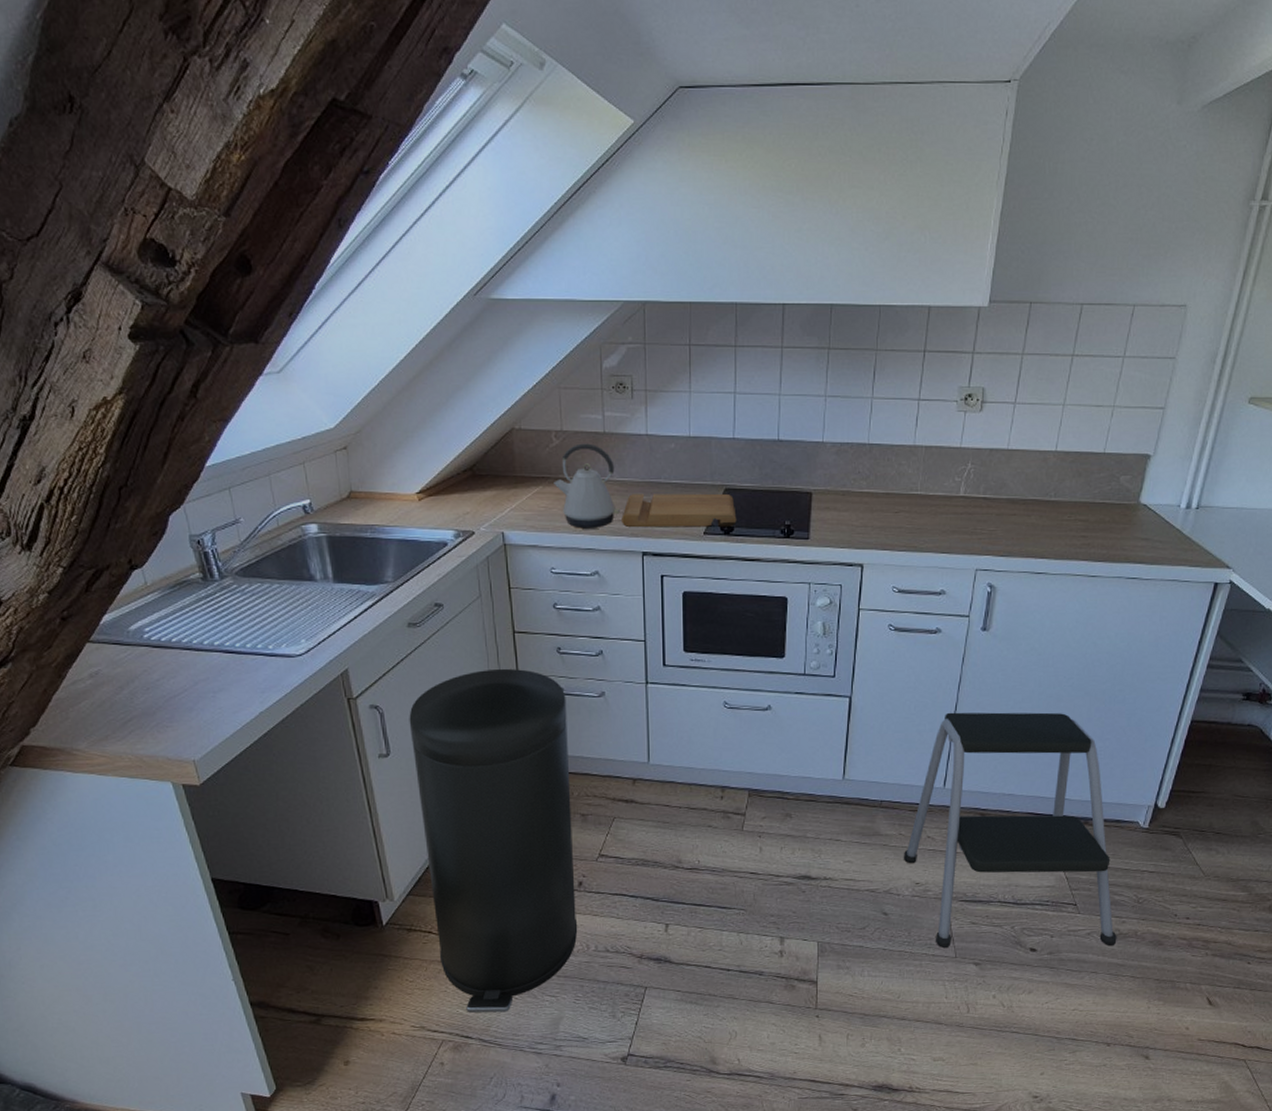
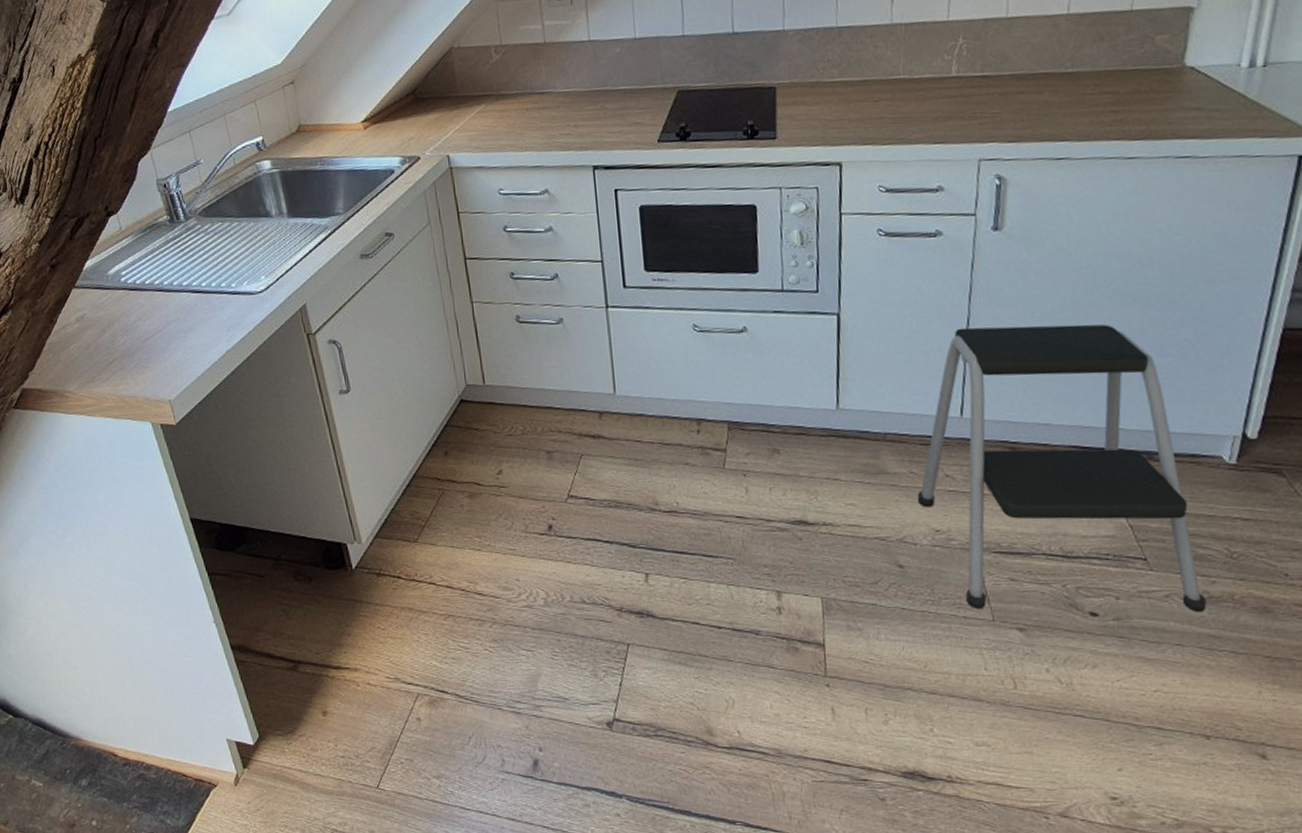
pedal bin: present [409,668,578,1013] -> none [366,297,551,666]
kettle: present [554,443,620,529] -> none [496,55,567,146]
cutting board: present [622,493,737,528] -> none [569,96,693,140]

